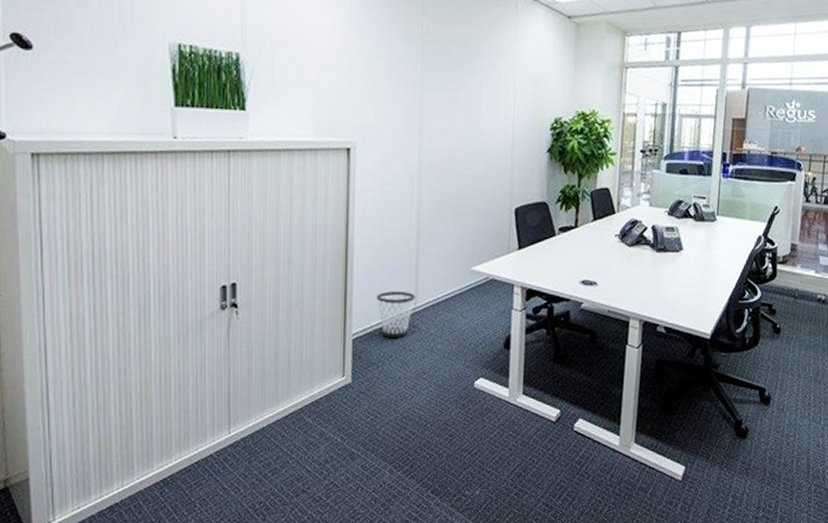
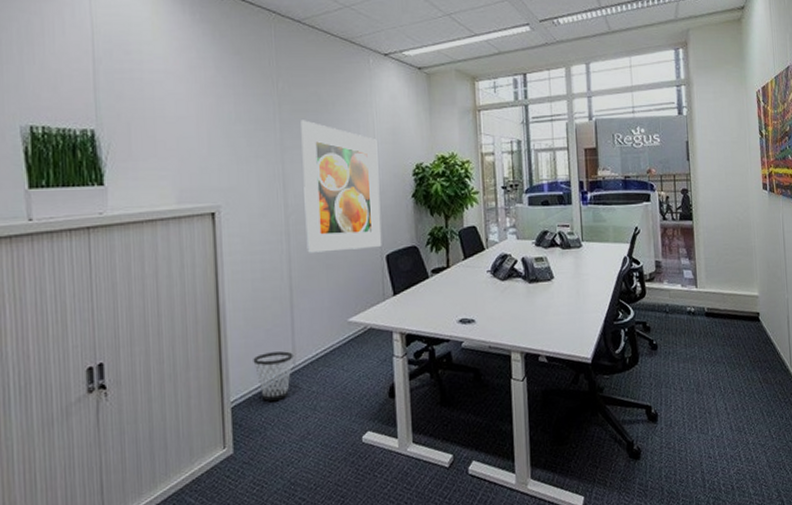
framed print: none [437,61,518,200] -> present [301,120,382,253]

